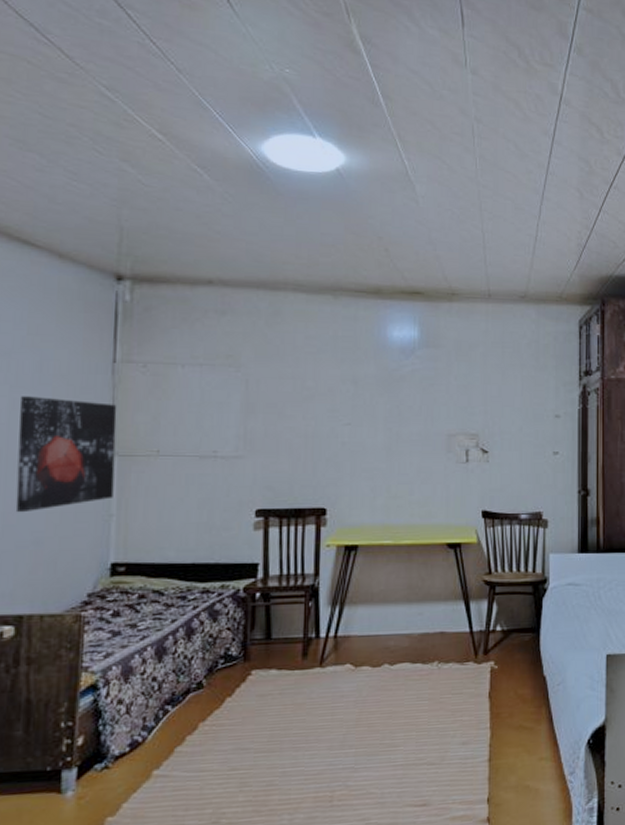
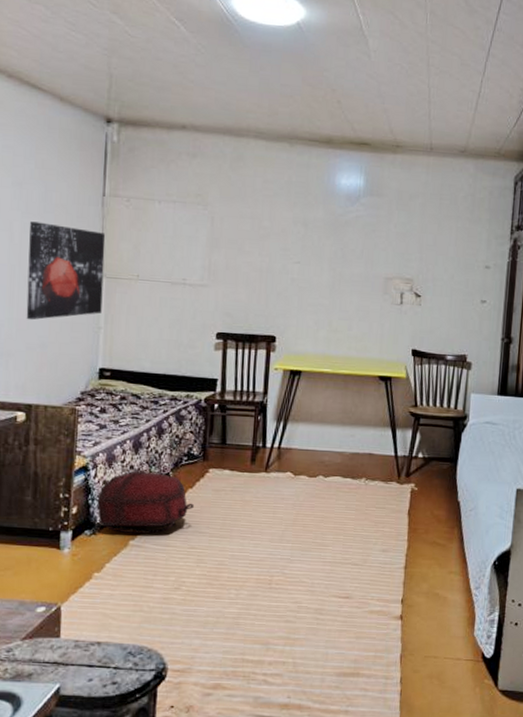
backpack: none [110,680,234,762] -> present [97,469,194,534]

